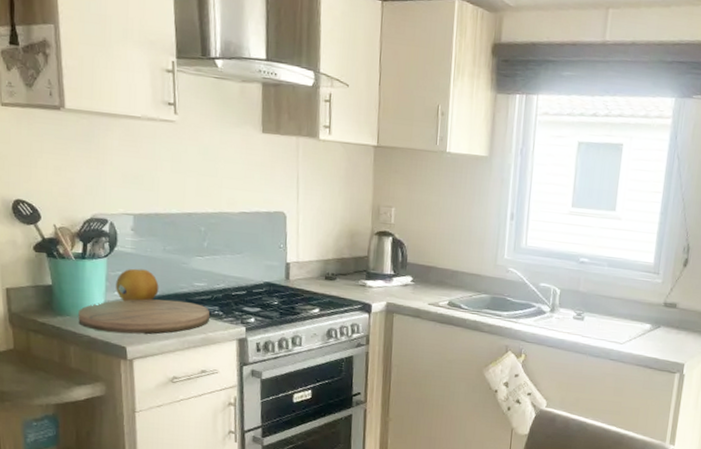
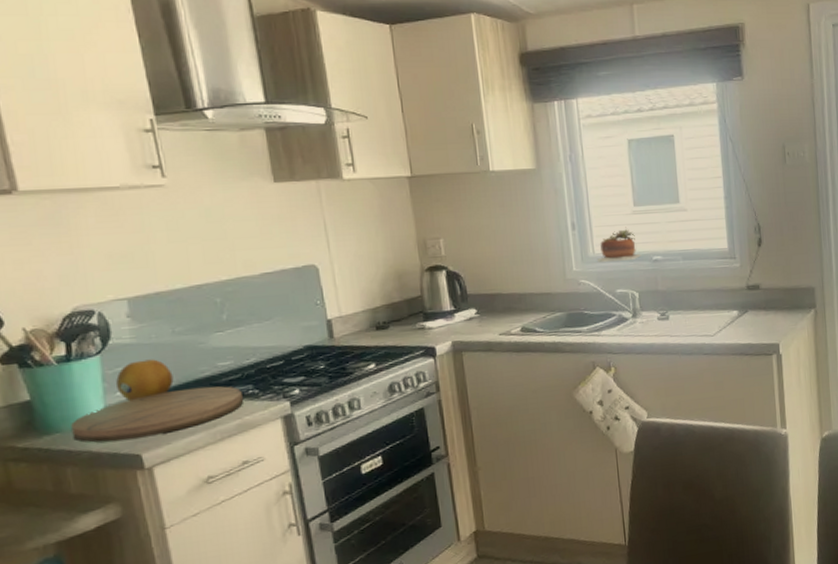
succulent plant: none [527,225,570,258] -> present [596,227,642,262]

